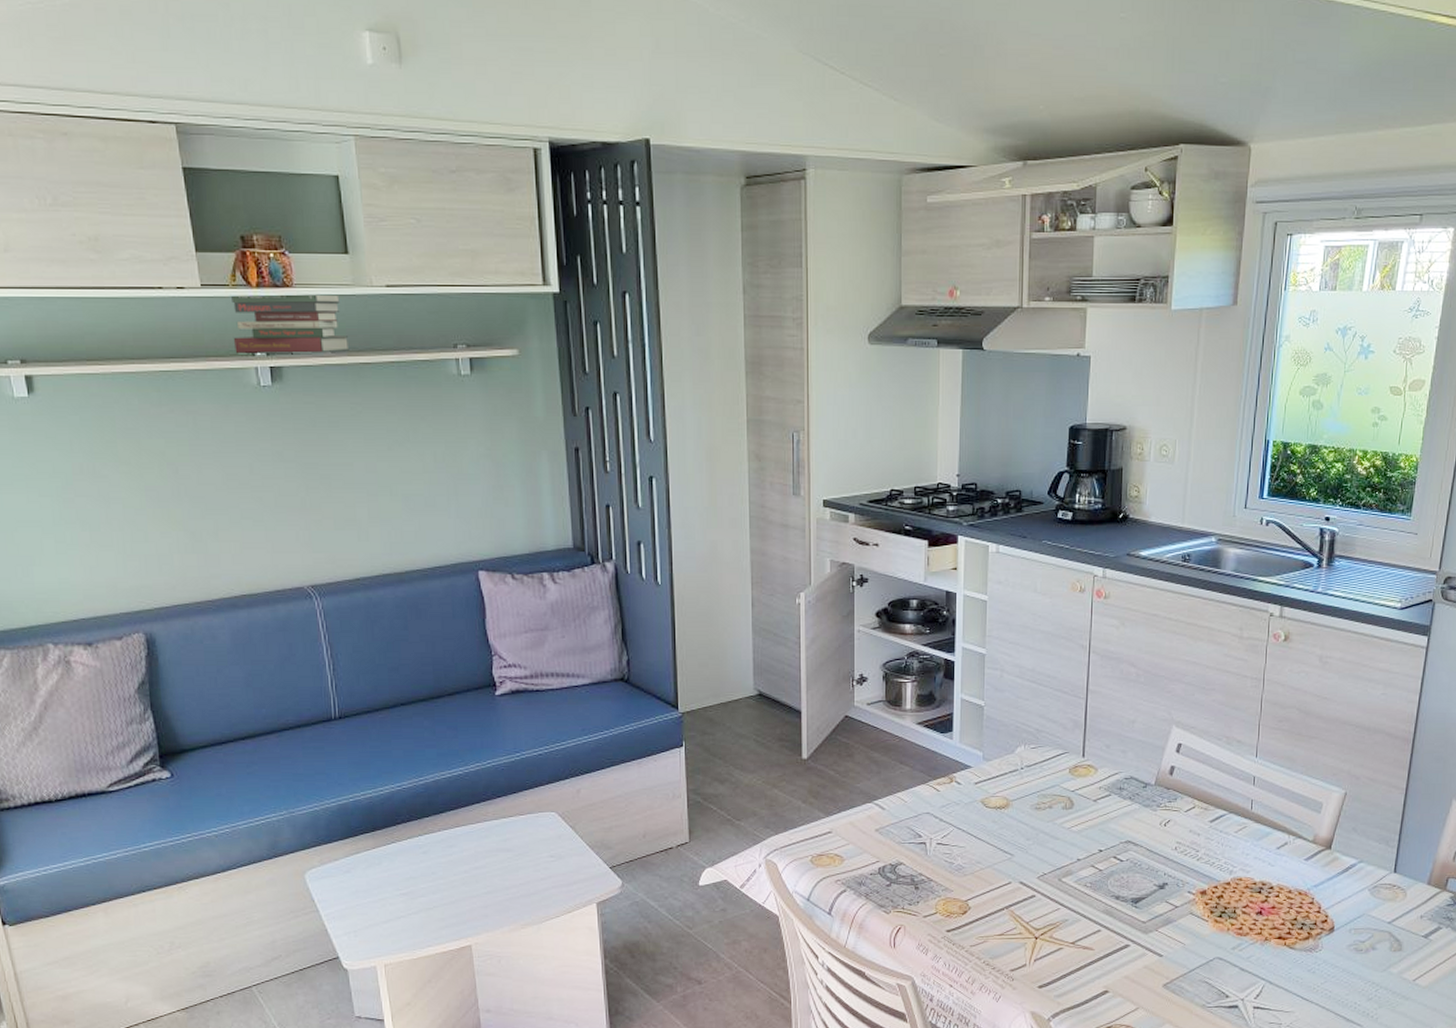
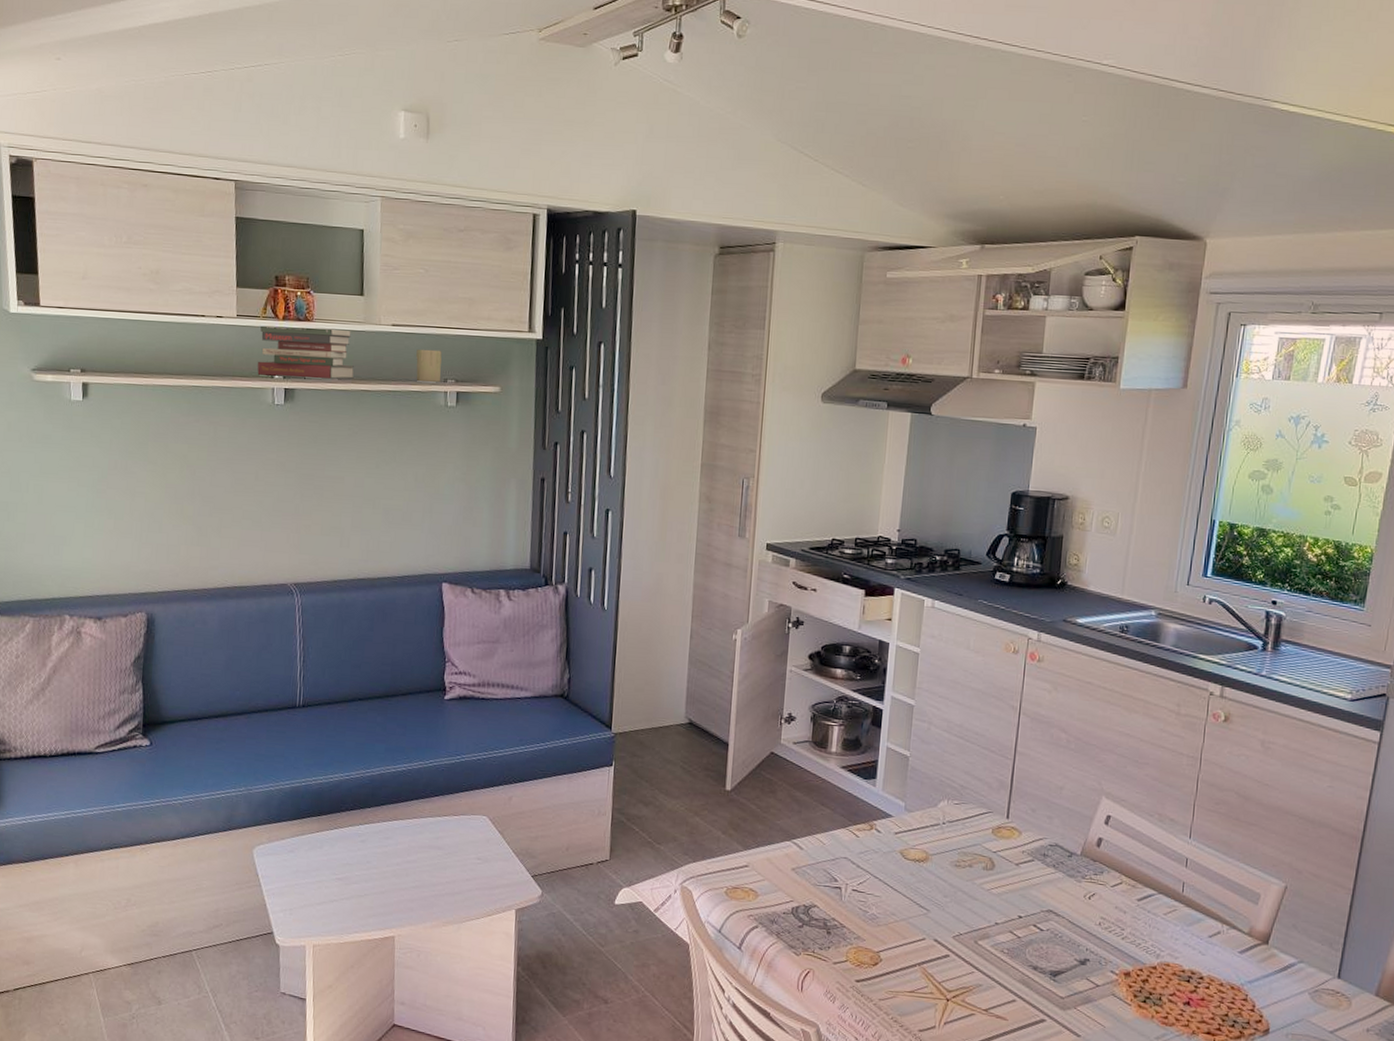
candle: none [418,311,450,350] -> present [416,349,442,383]

